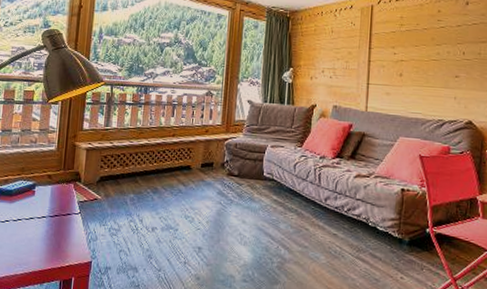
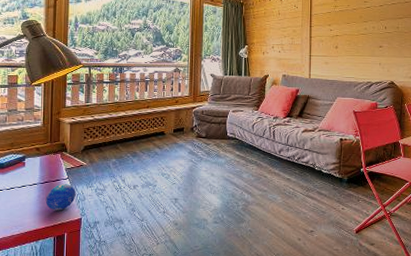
decorative orb: none [53,219,88,250] -> present [45,184,76,211]

